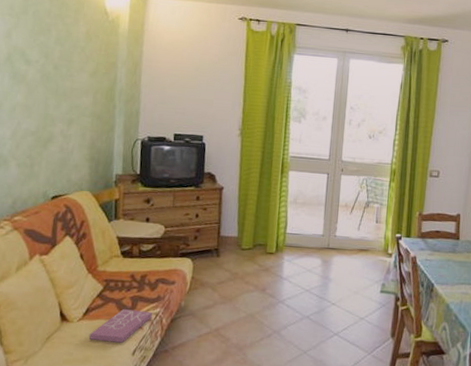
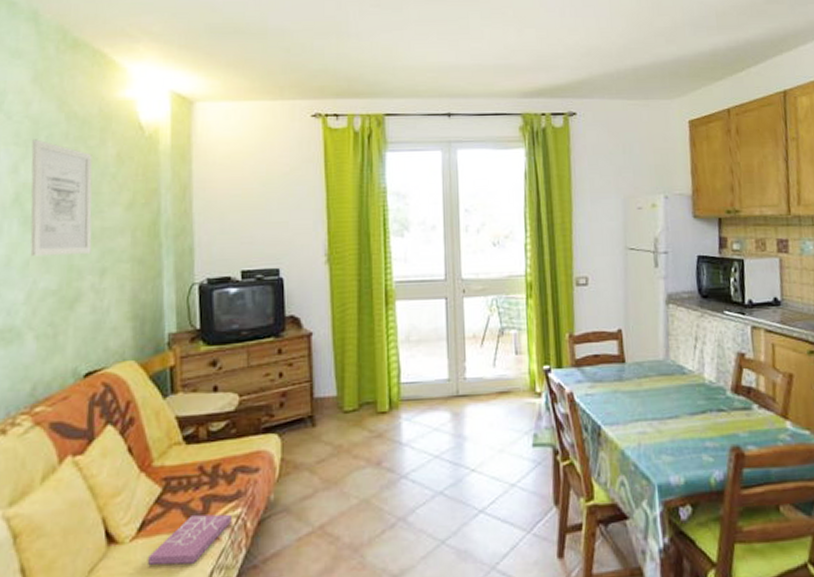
wall art: none [17,13,68,108] -> present [30,139,93,257]

